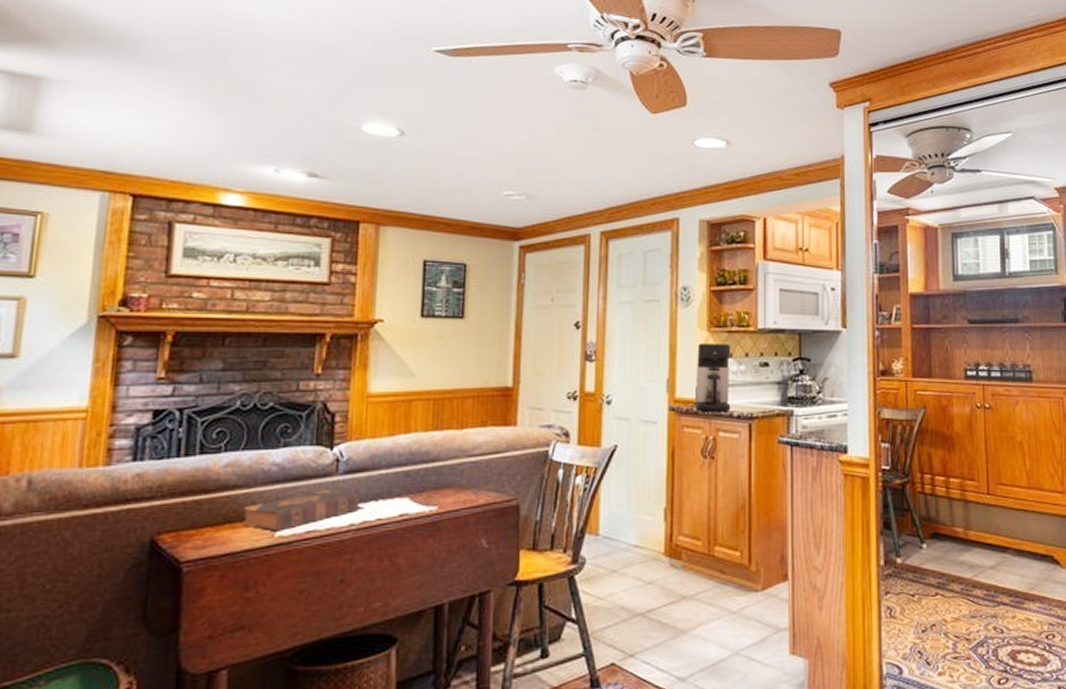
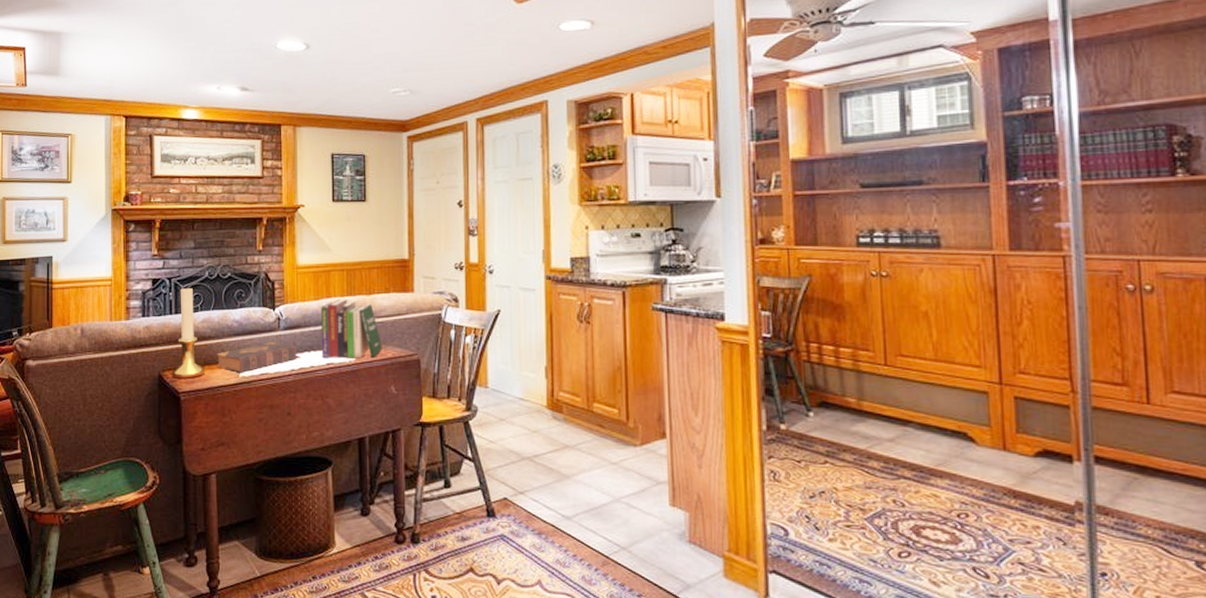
candle holder: none [172,419,224,543] -> present [172,286,205,379]
books: none [394,434,473,508] -> present [320,299,382,359]
coffee maker: present [695,344,731,412] -> none [570,217,604,281]

